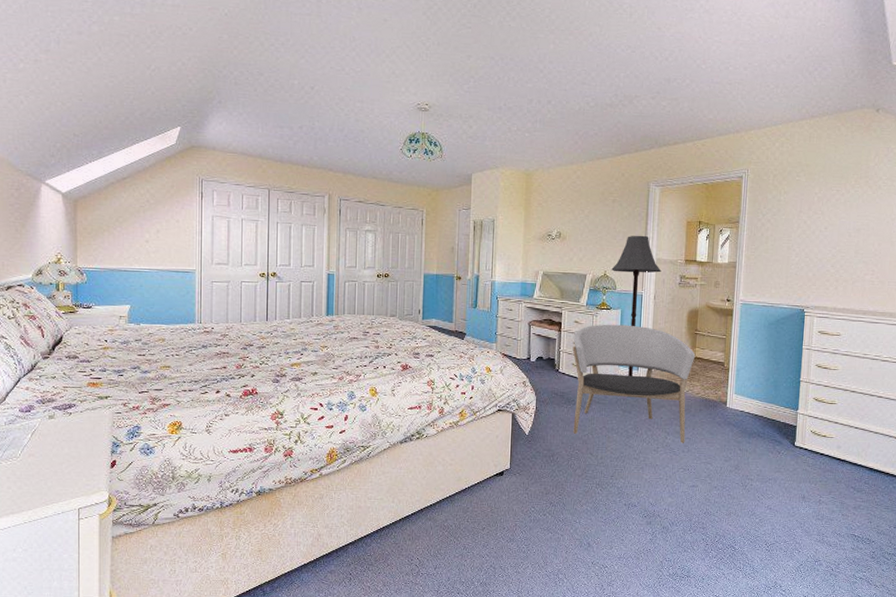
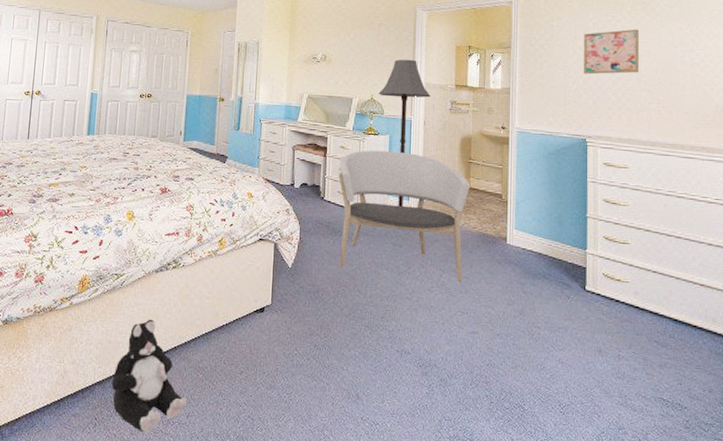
plush toy: none [363,485,435,584] -> present [111,319,188,433]
wall art: none [806,202,861,248] -> present [584,29,640,75]

